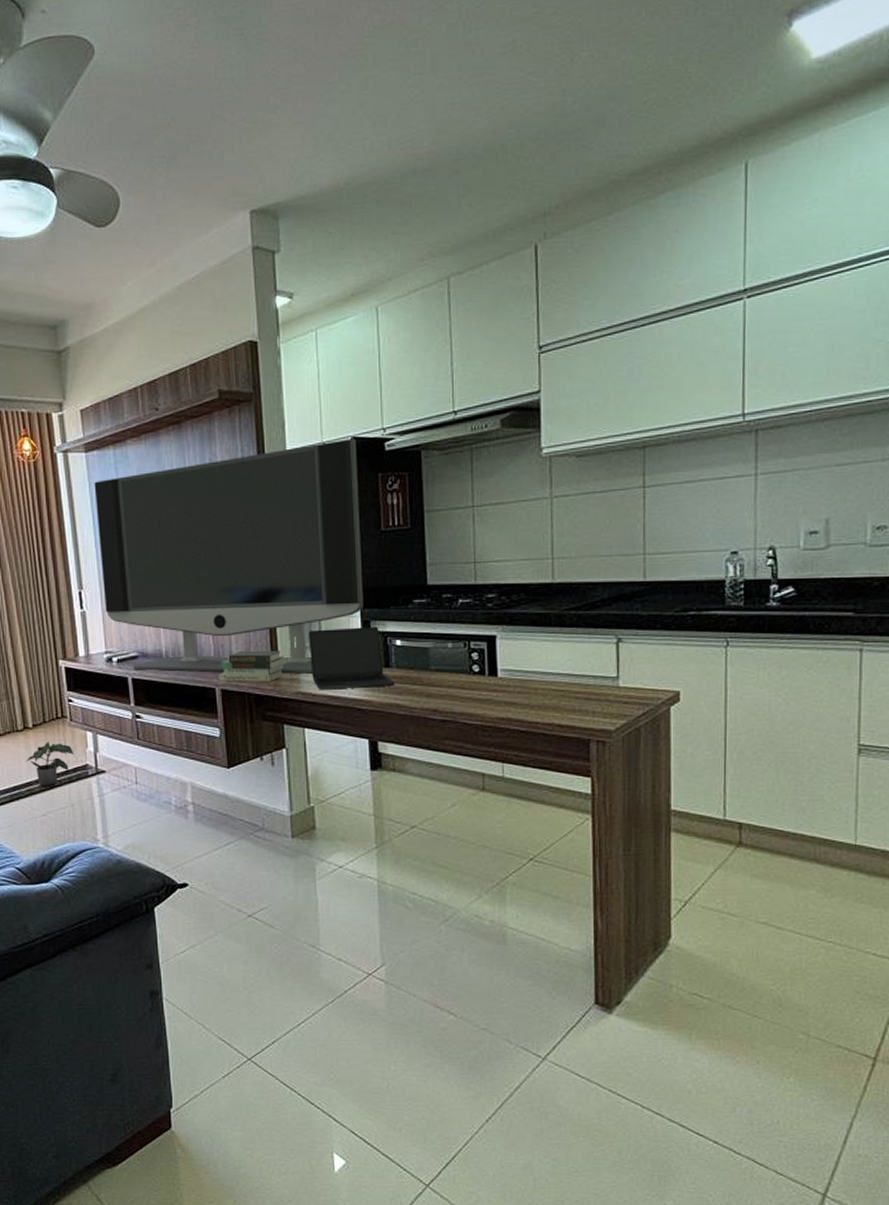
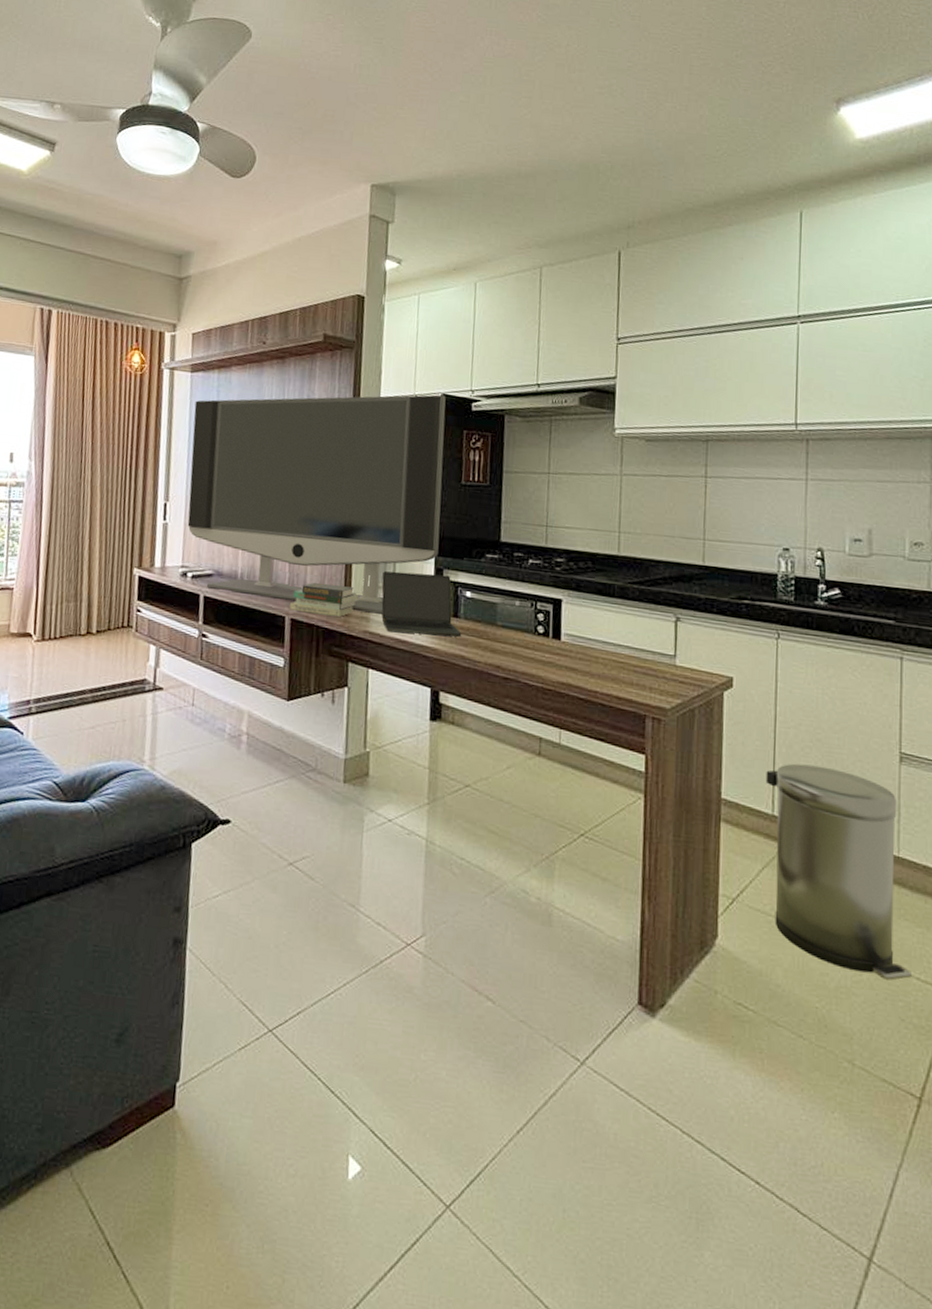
potted plant: present [26,742,73,788] -> none [83,650,134,699]
pedal bin: none [716,767,868,958] -> present [765,763,912,980]

